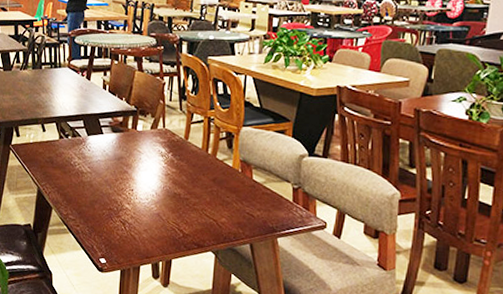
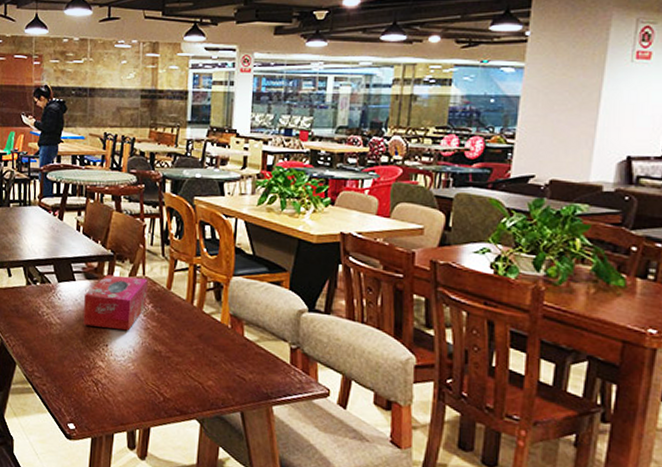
tissue box: none [111,128,168,177] -> present [83,274,148,331]

